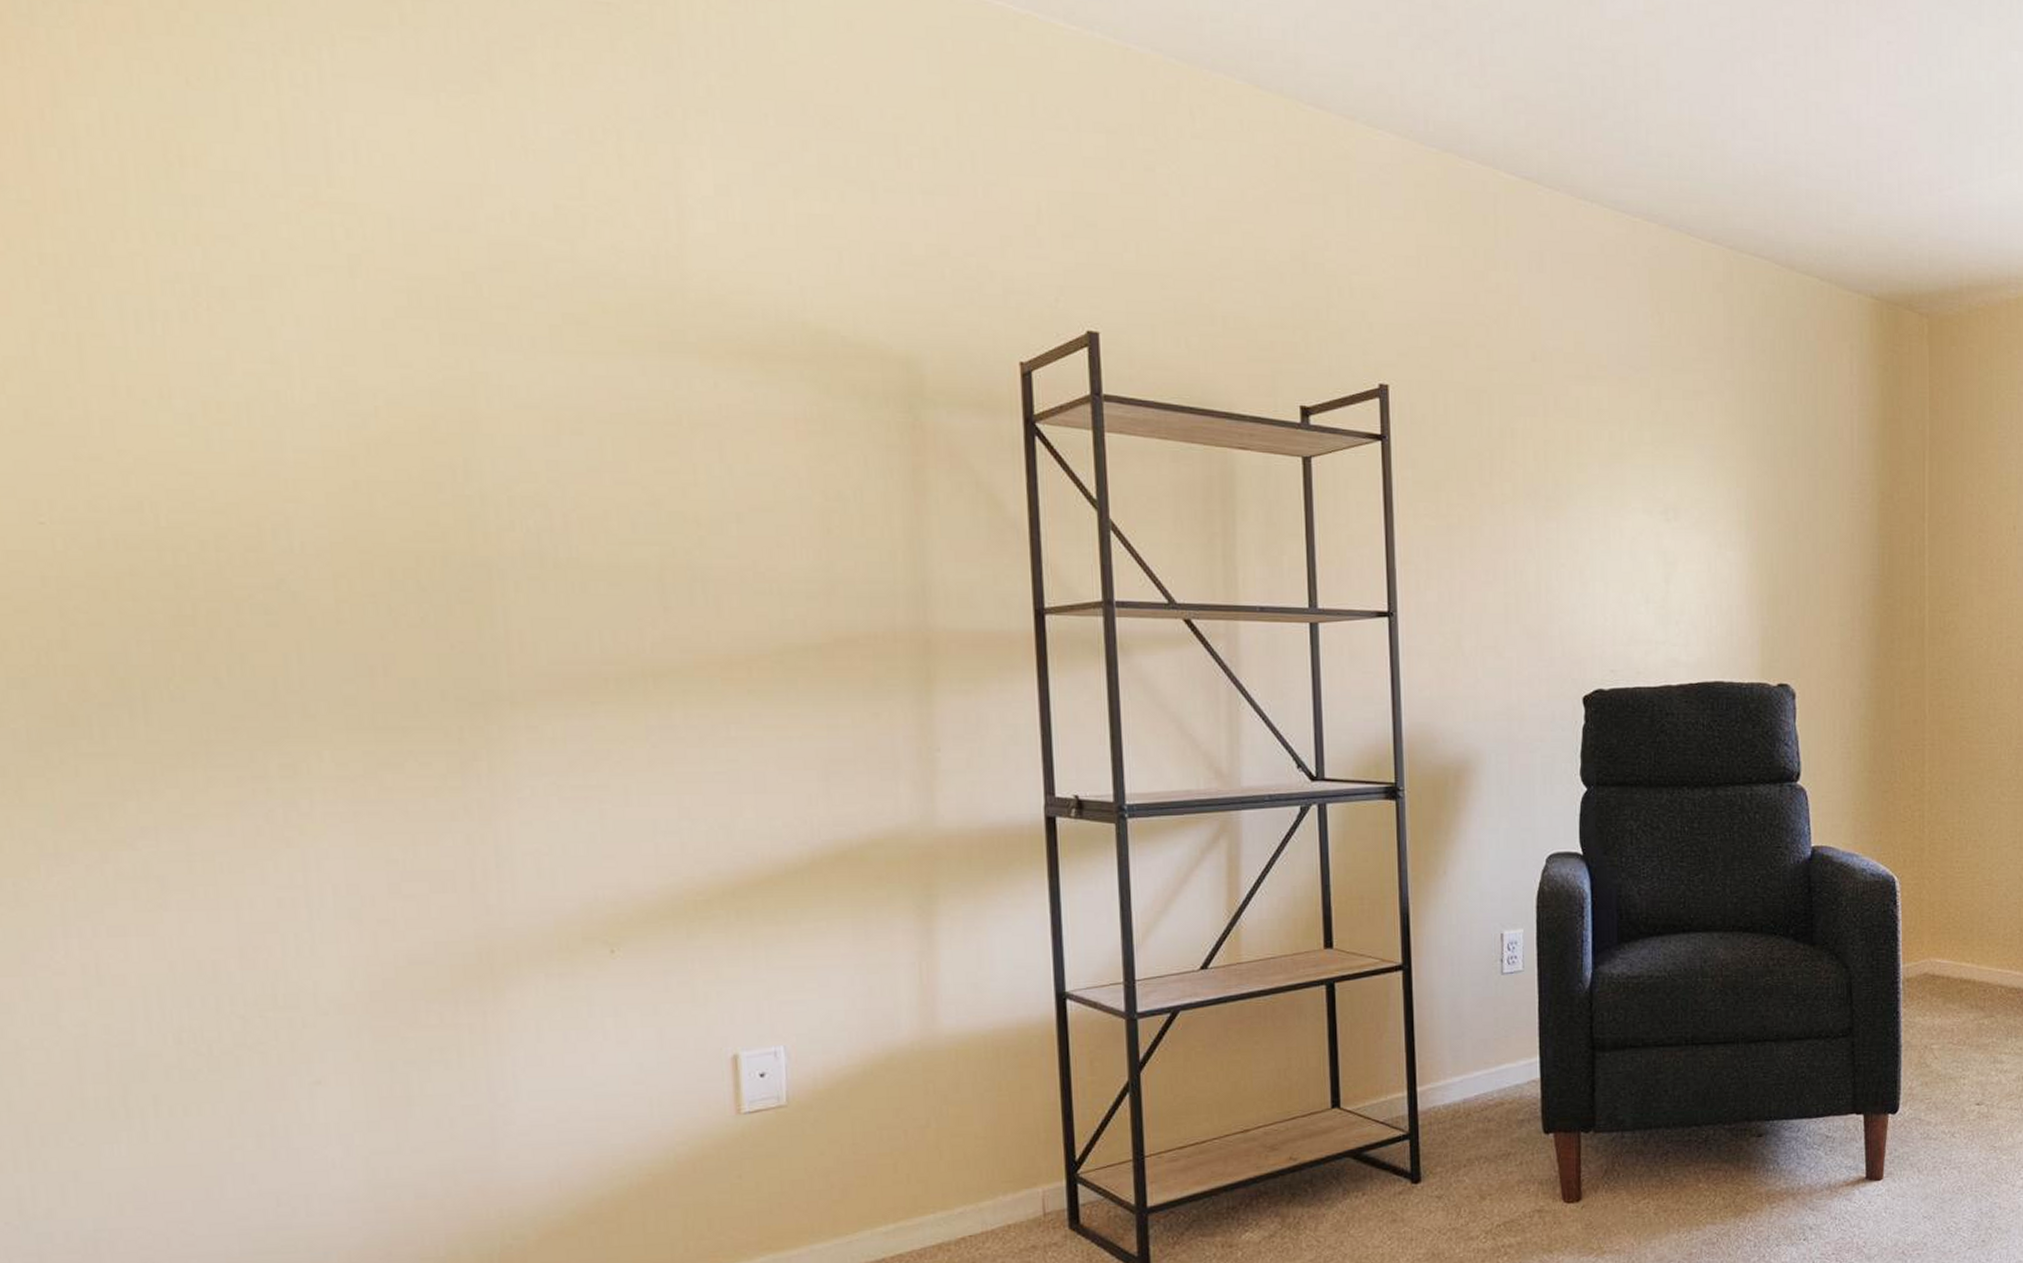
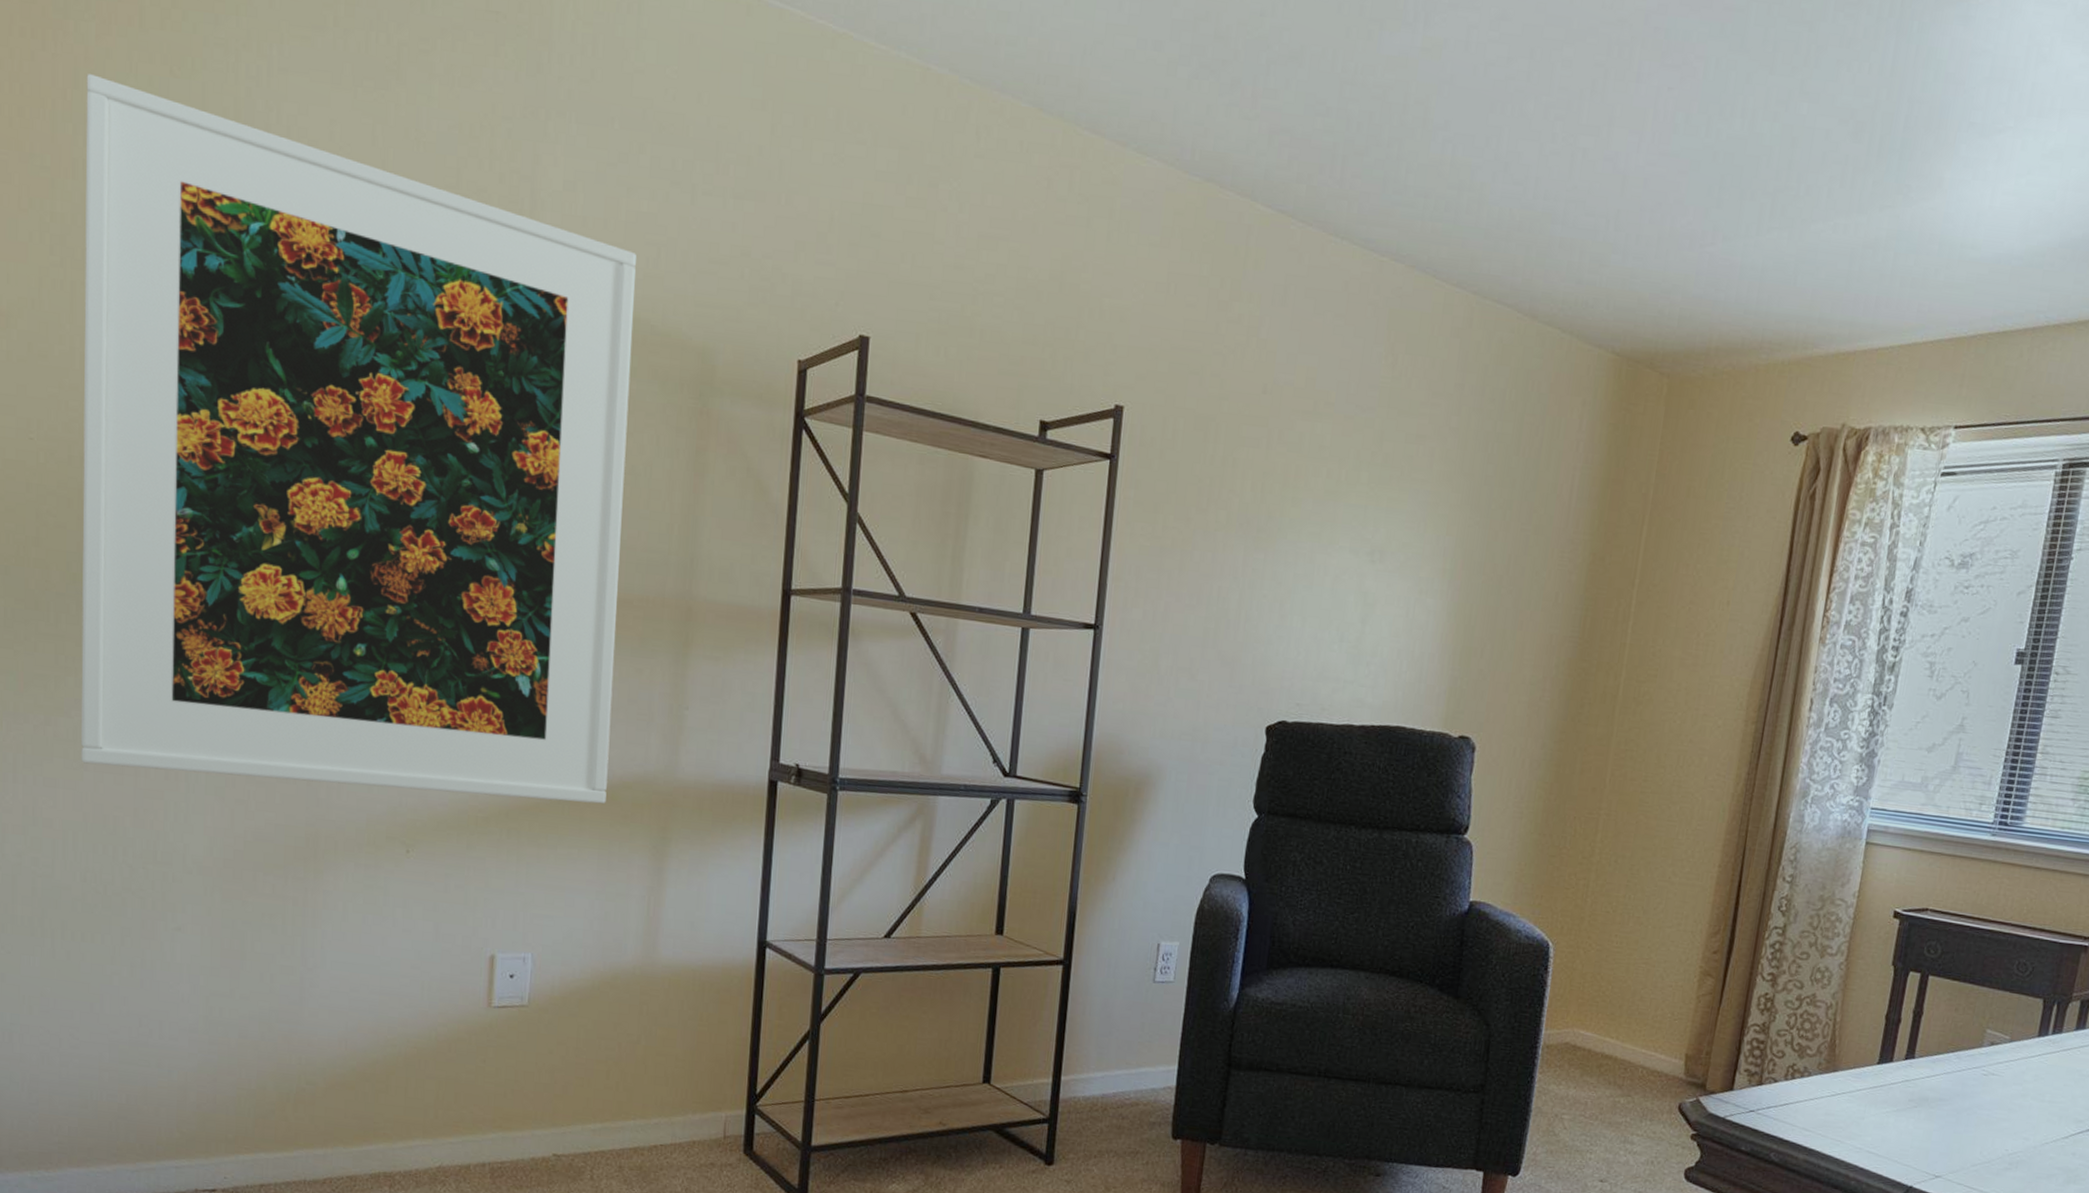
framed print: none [70,89,854,903] -> present [81,74,636,804]

